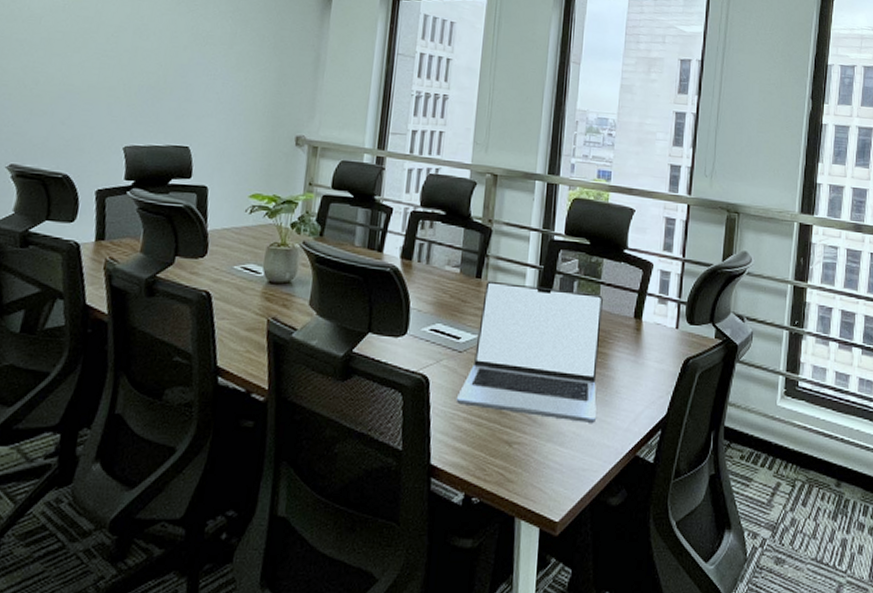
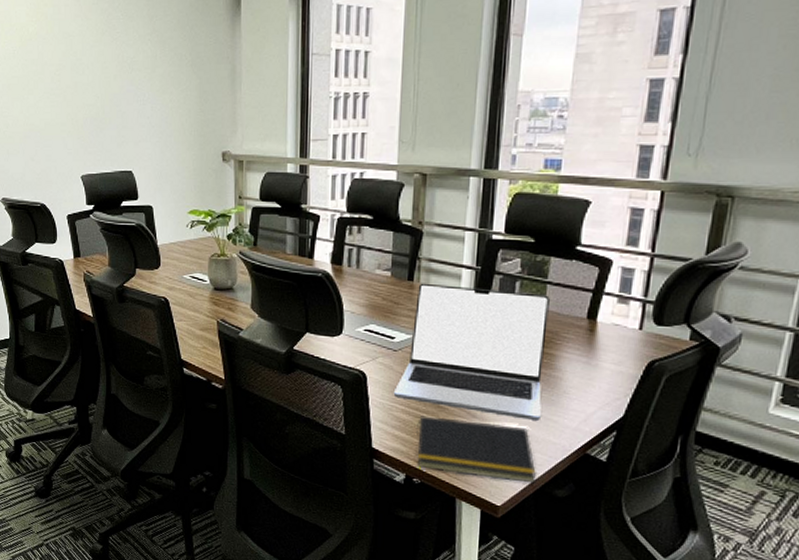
notepad: none [476,423,592,493] -> present [415,416,536,484]

